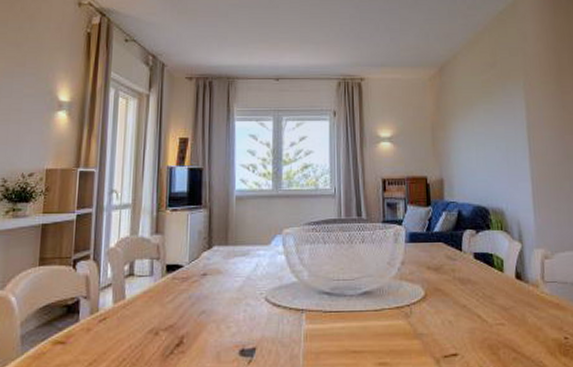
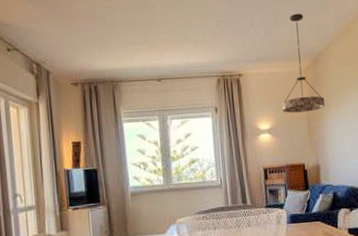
chandelier: none [405,21,451,121] -> present [282,13,325,113]

